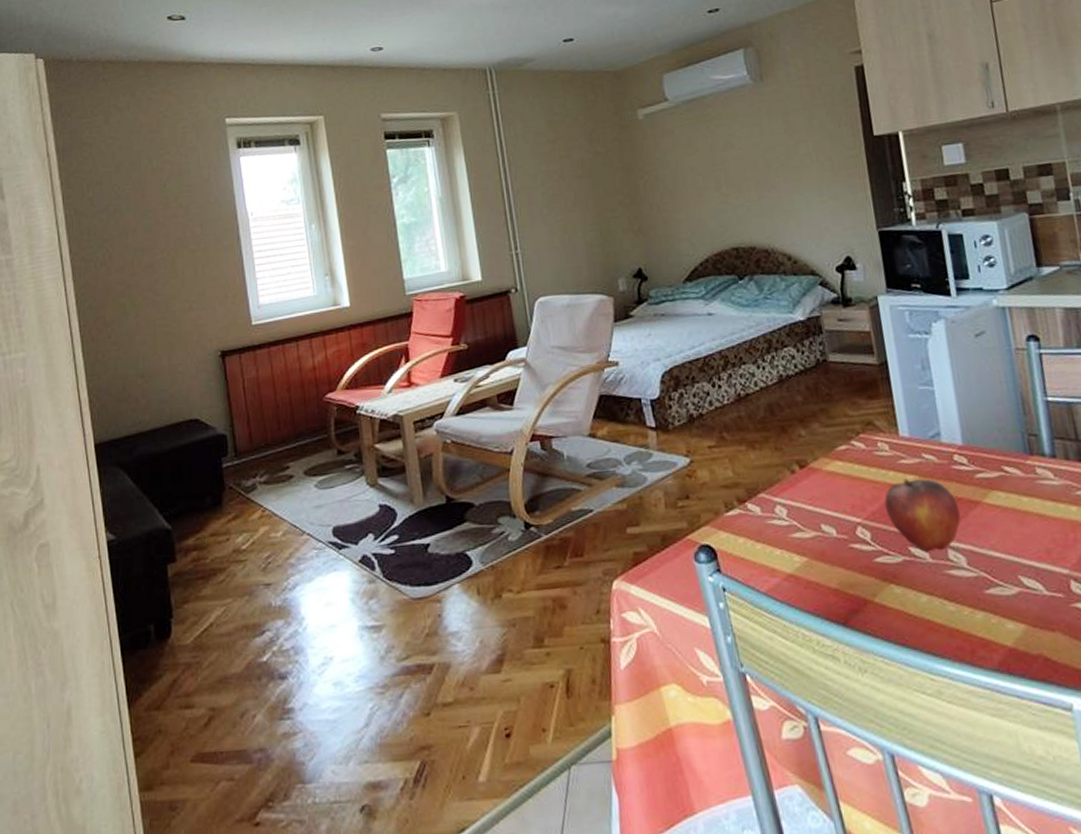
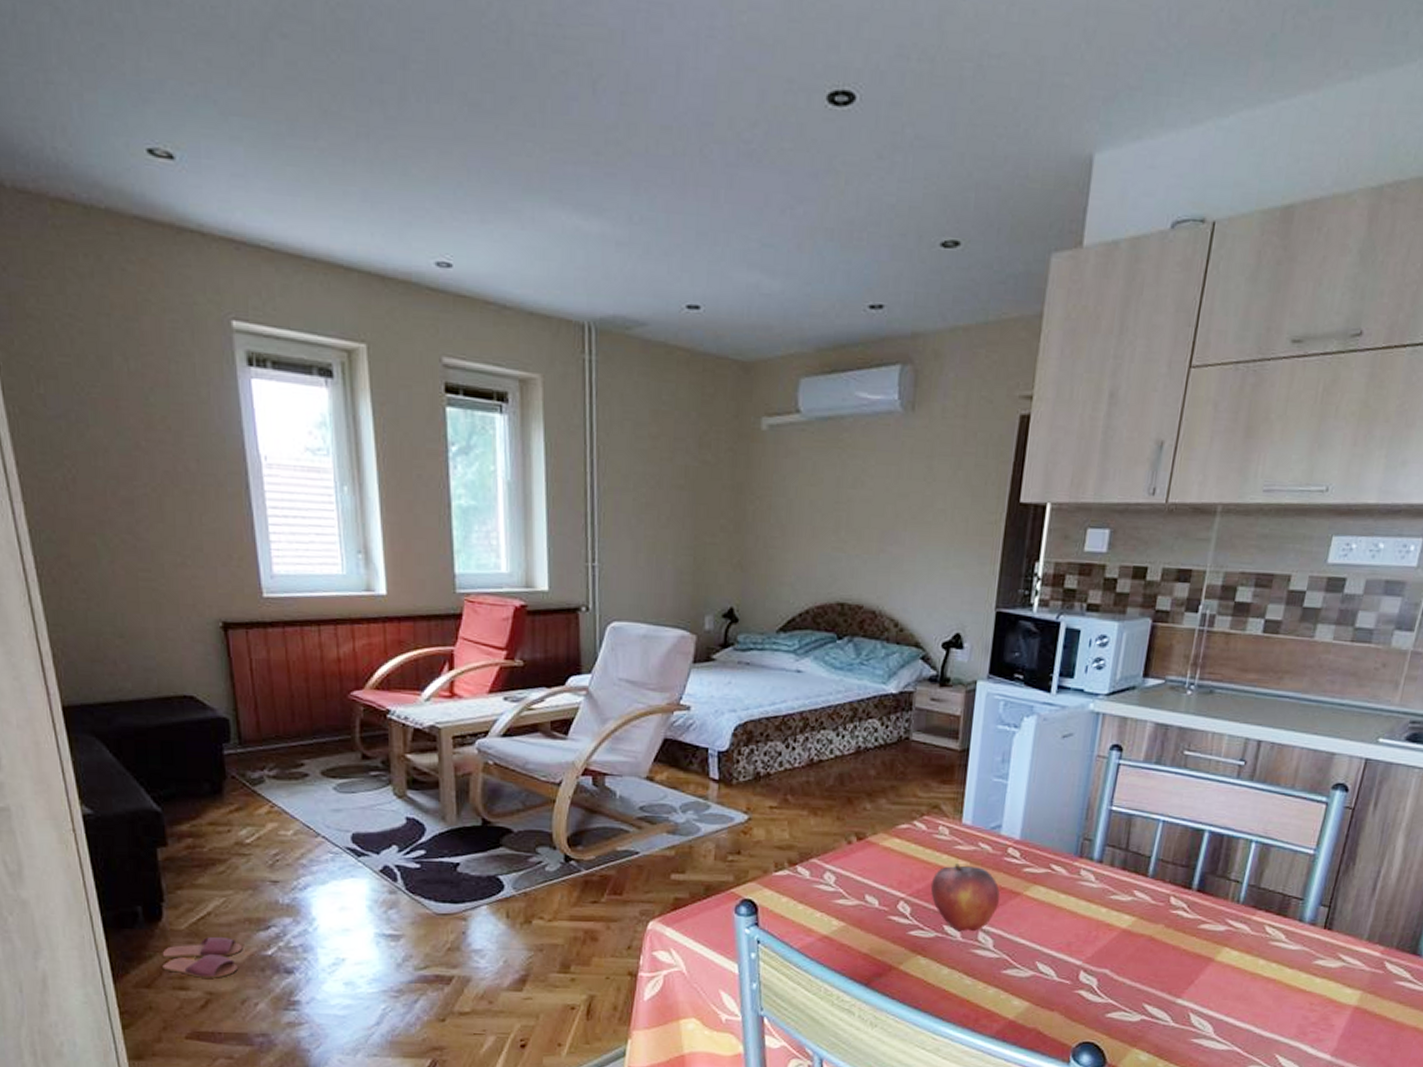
slippers: none [170,647,241,694] -> present [162,936,243,978]

